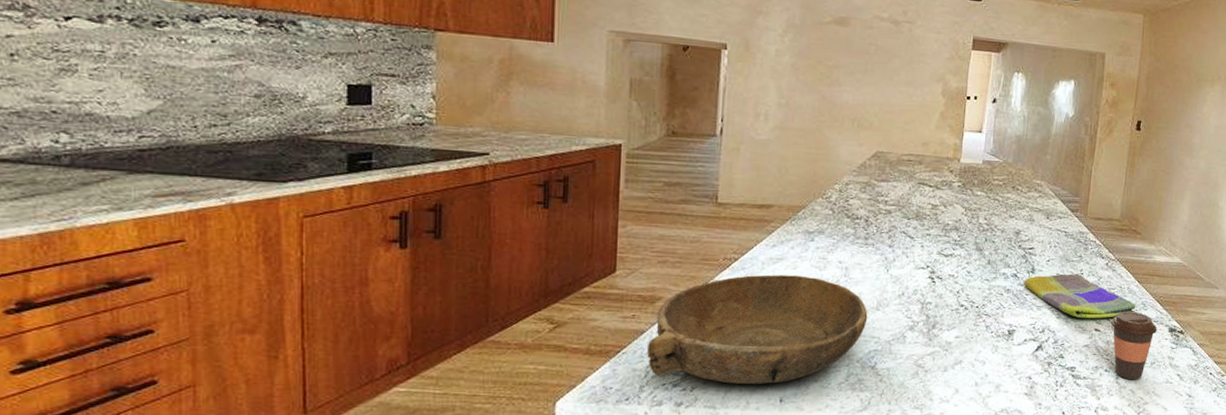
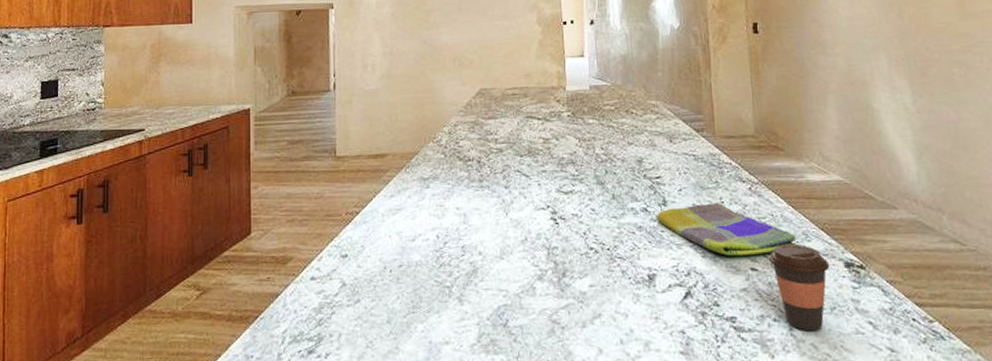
bowl: present [647,274,868,384] -> none [283,226,493,349]

